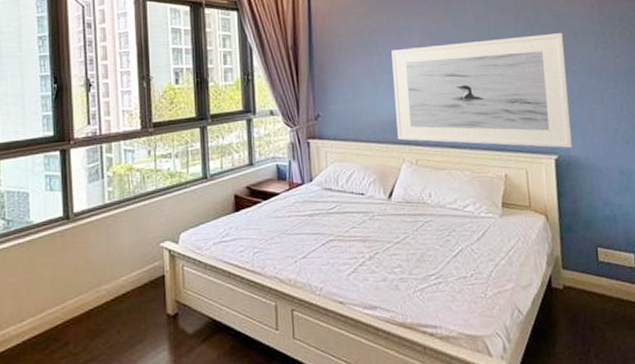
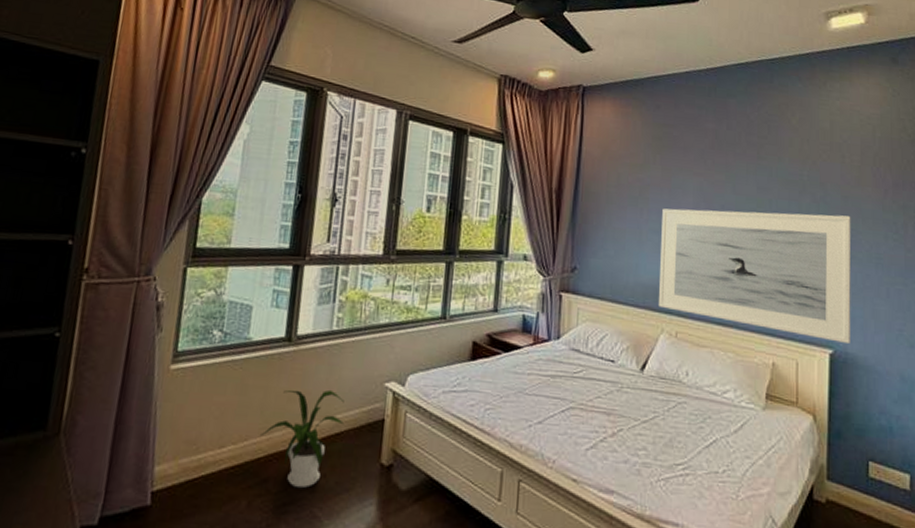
house plant: none [55,256,128,345] -> present [260,389,344,488]

